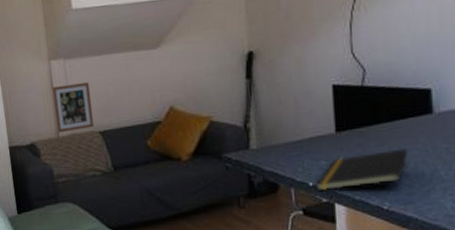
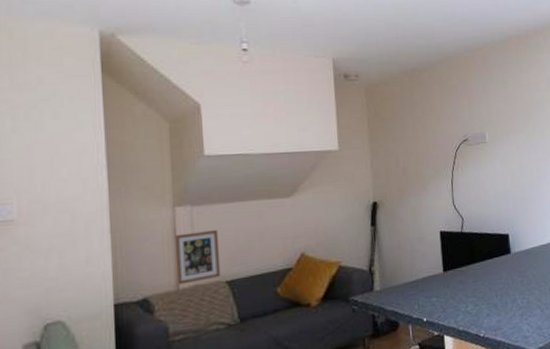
notepad: present [315,148,409,190] -> none [428,283,496,325]

